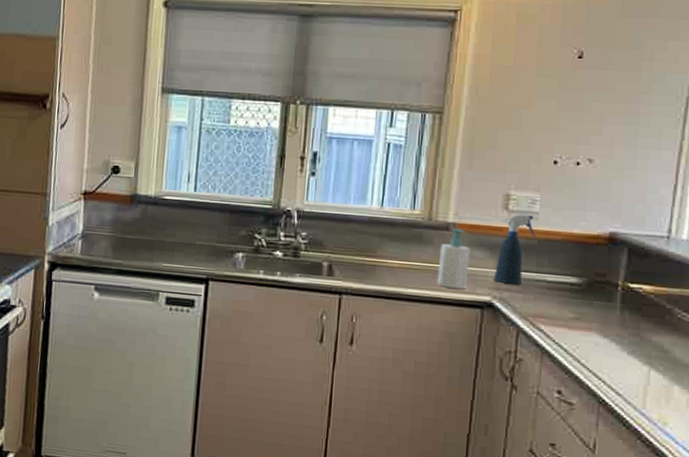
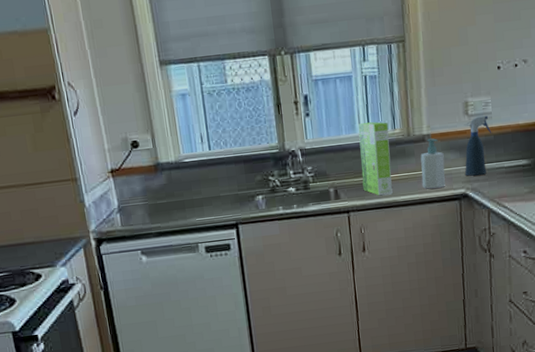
cake mix box: none [363,195,407,284] -> present [358,122,393,196]

